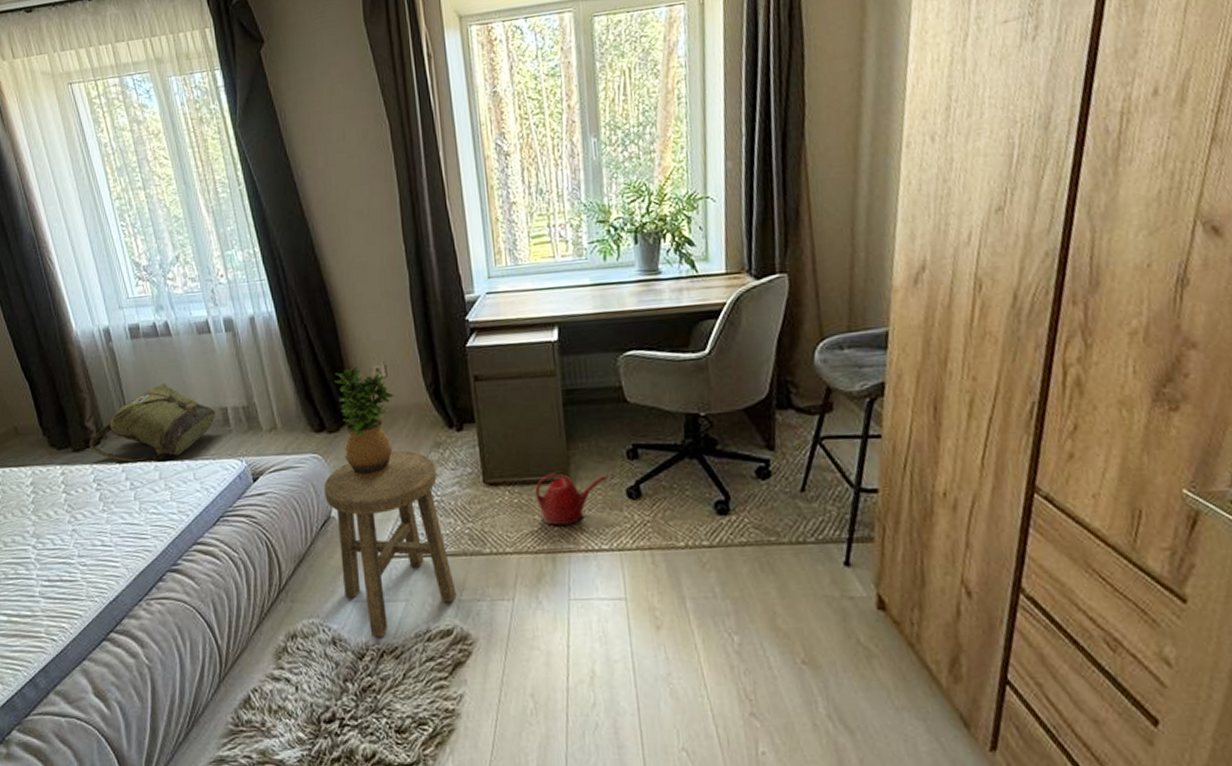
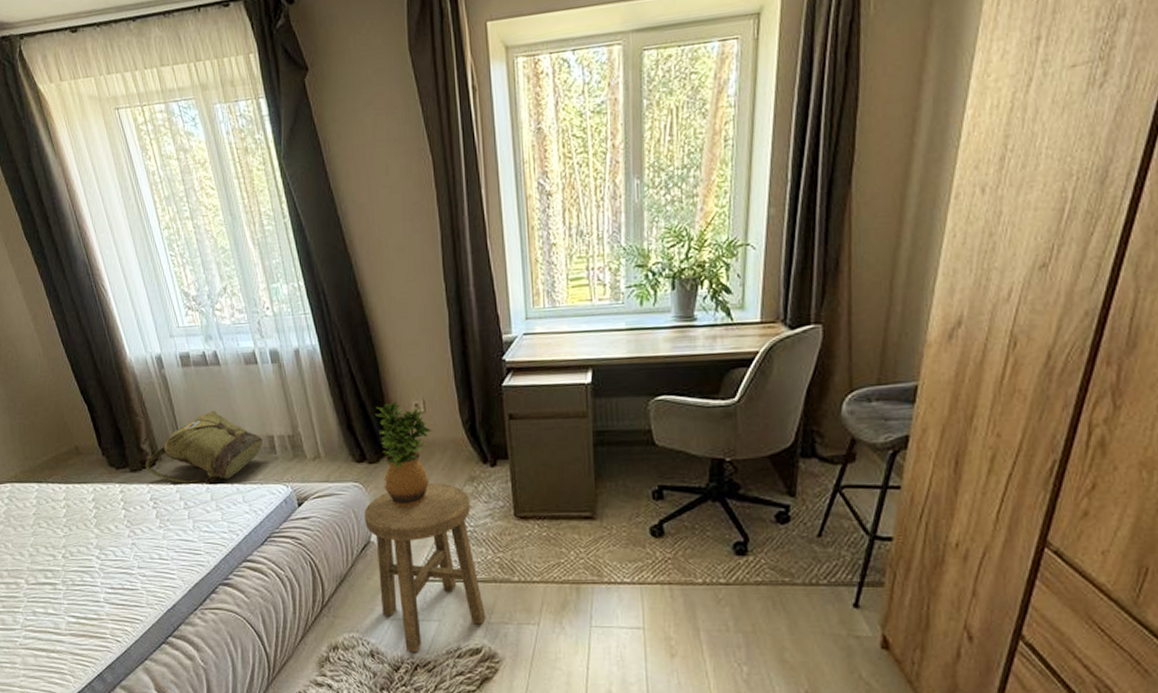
watering can: present [535,473,607,526] -> none [563,509,632,560]

